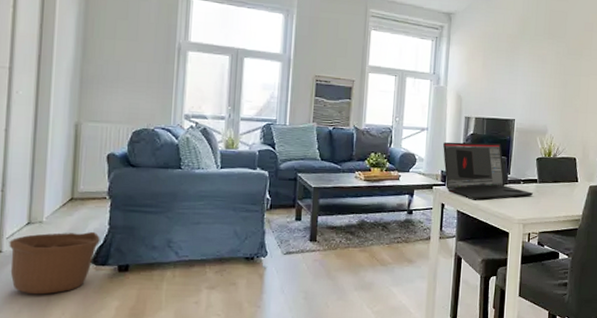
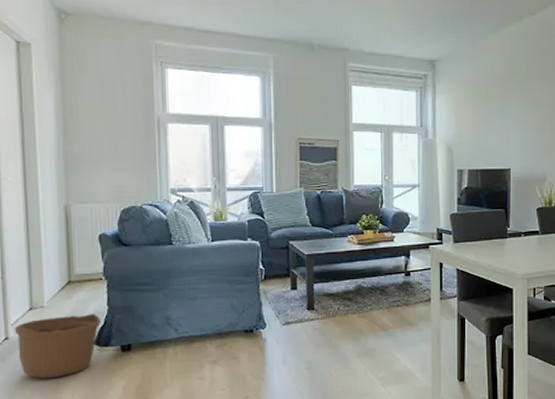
laptop: present [443,142,533,200] -> none [437,196,535,257]

